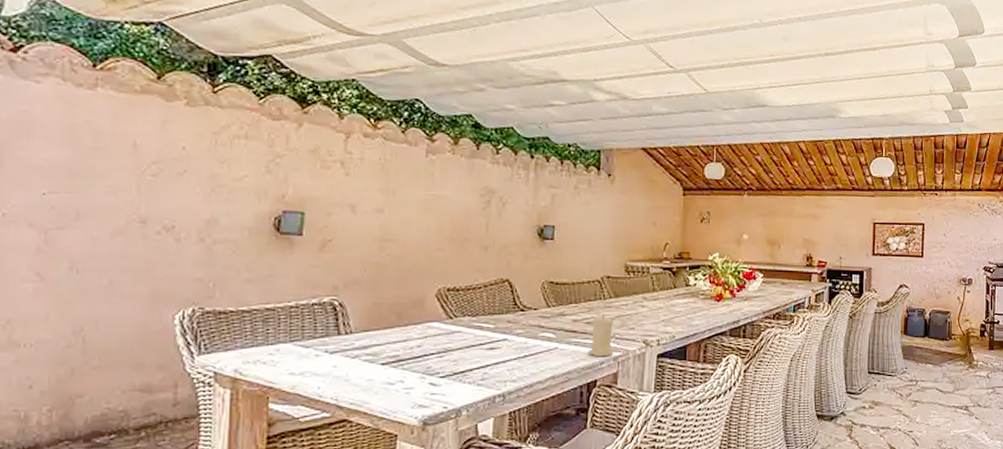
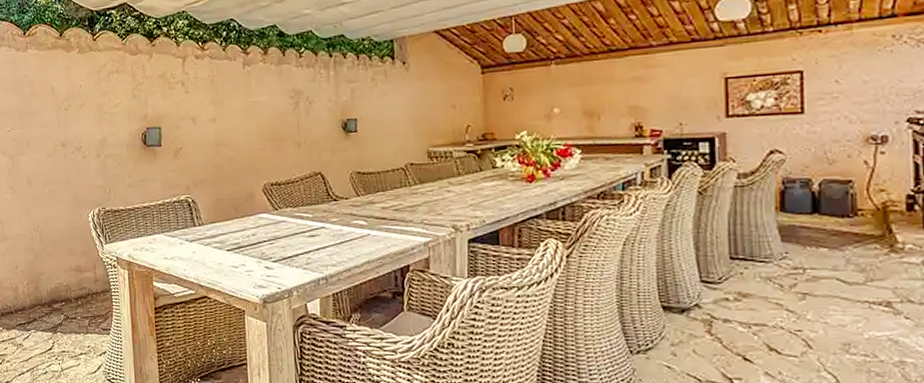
candle: present [586,315,614,357] -> none [397,201,424,243]

